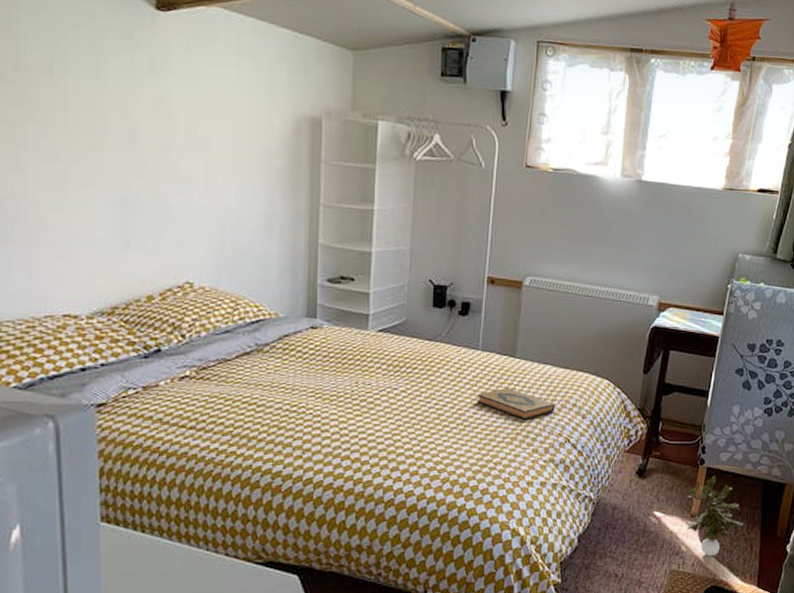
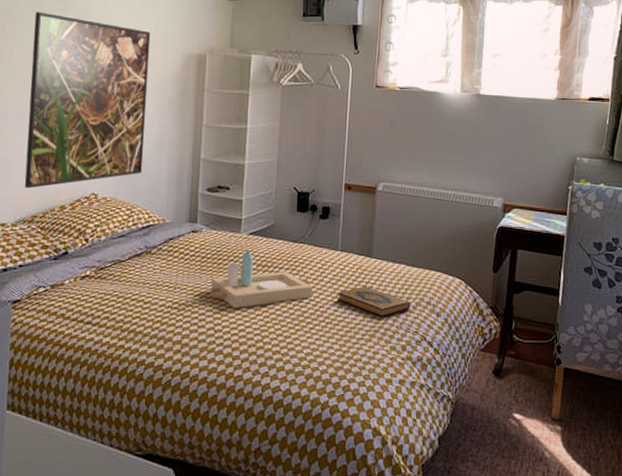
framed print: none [93,49,250,275] -> present [24,12,151,189]
serving tray: none [333,349,451,411] -> present [209,250,314,308]
potted plant: present [687,475,743,557] -> none [547,376,608,464]

